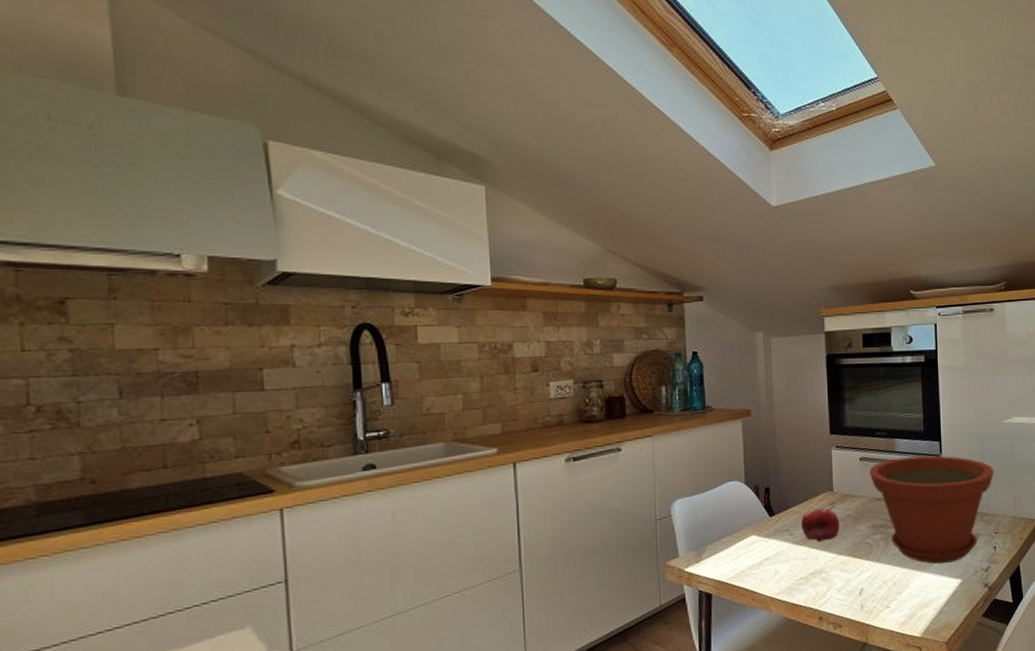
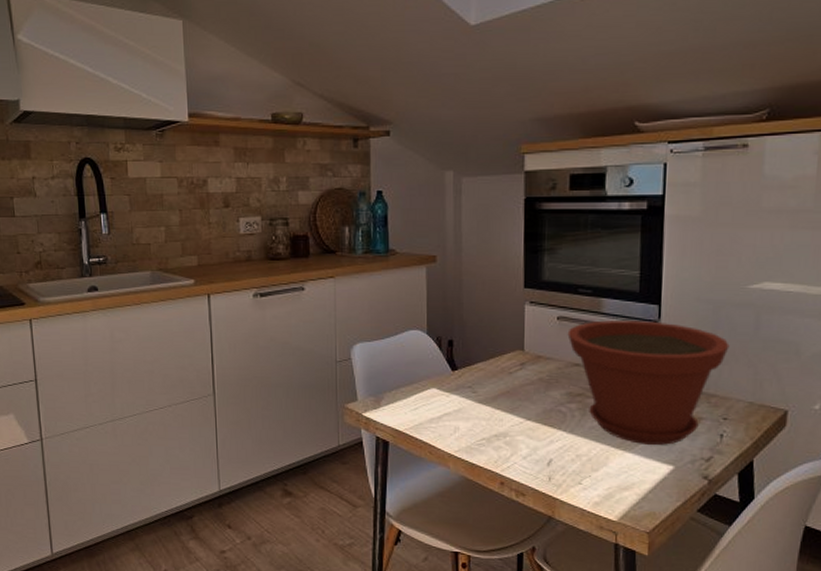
fruit: present [801,508,840,543] -> none [486,368,529,404]

